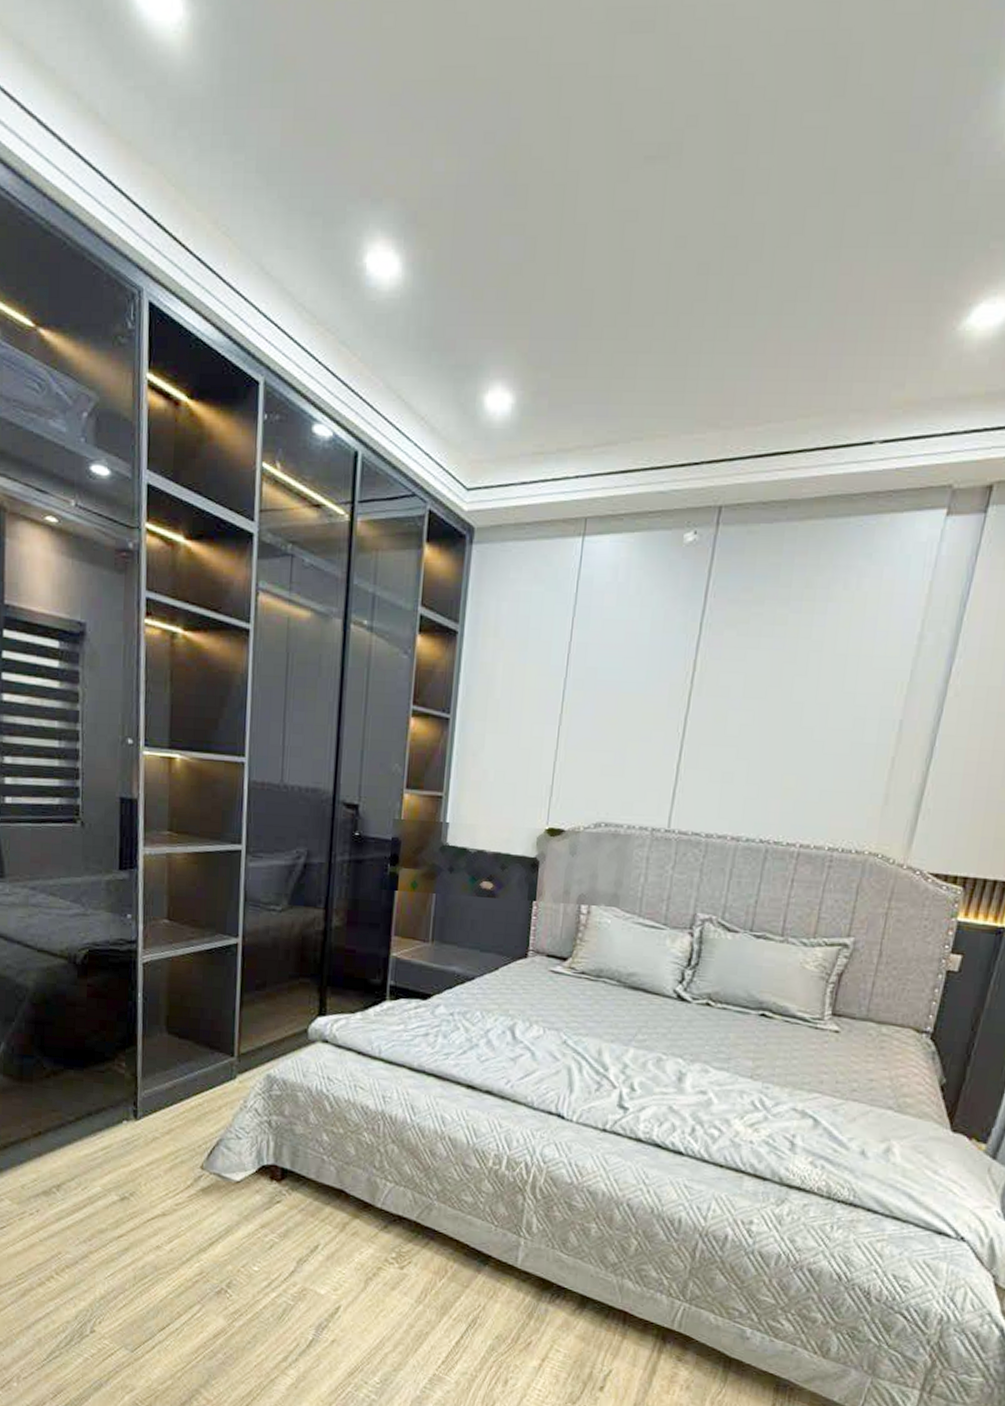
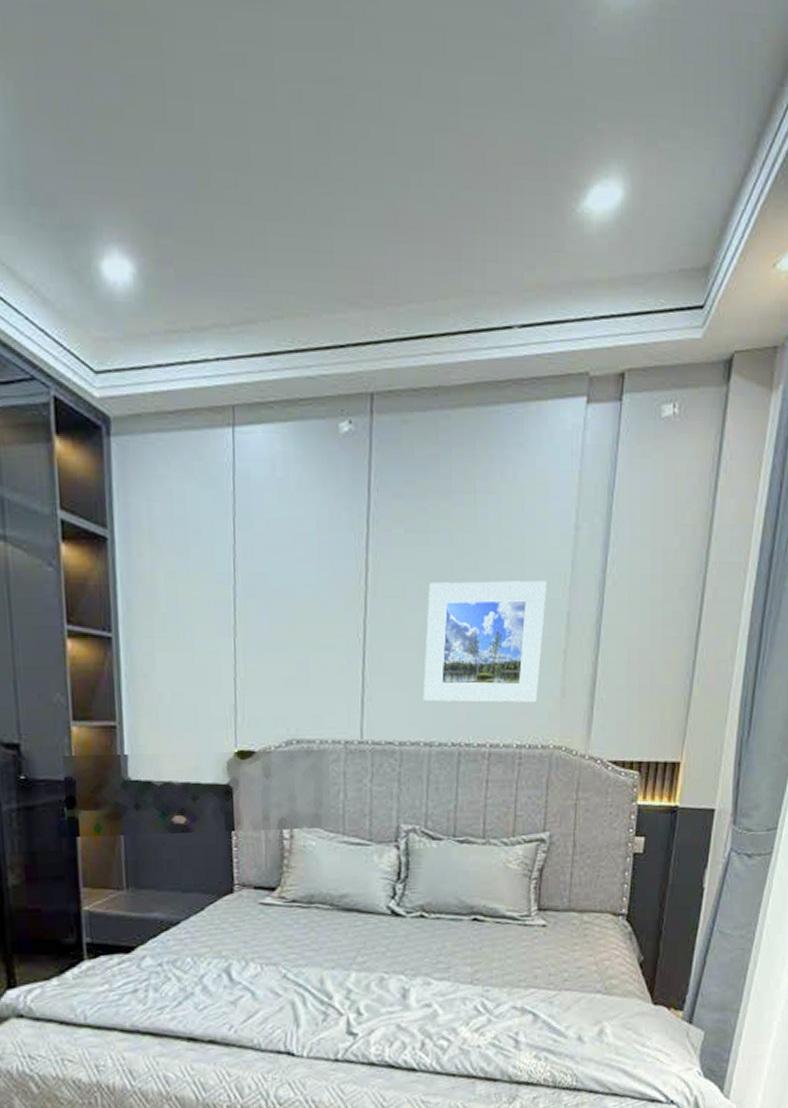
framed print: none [735,684,881,808] -> present [422,581,547,703]

